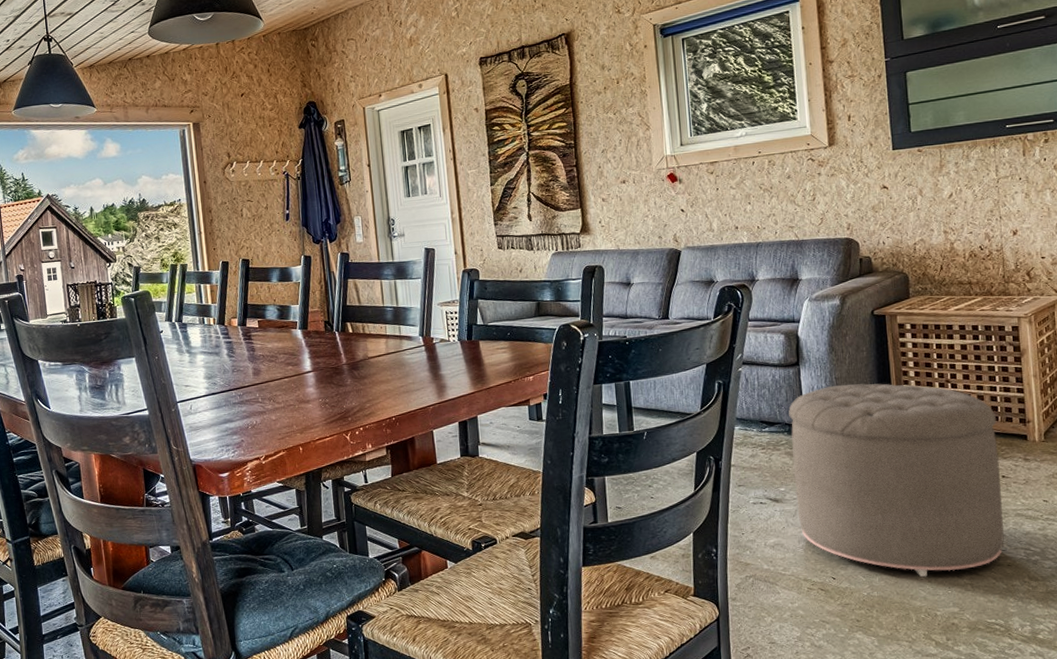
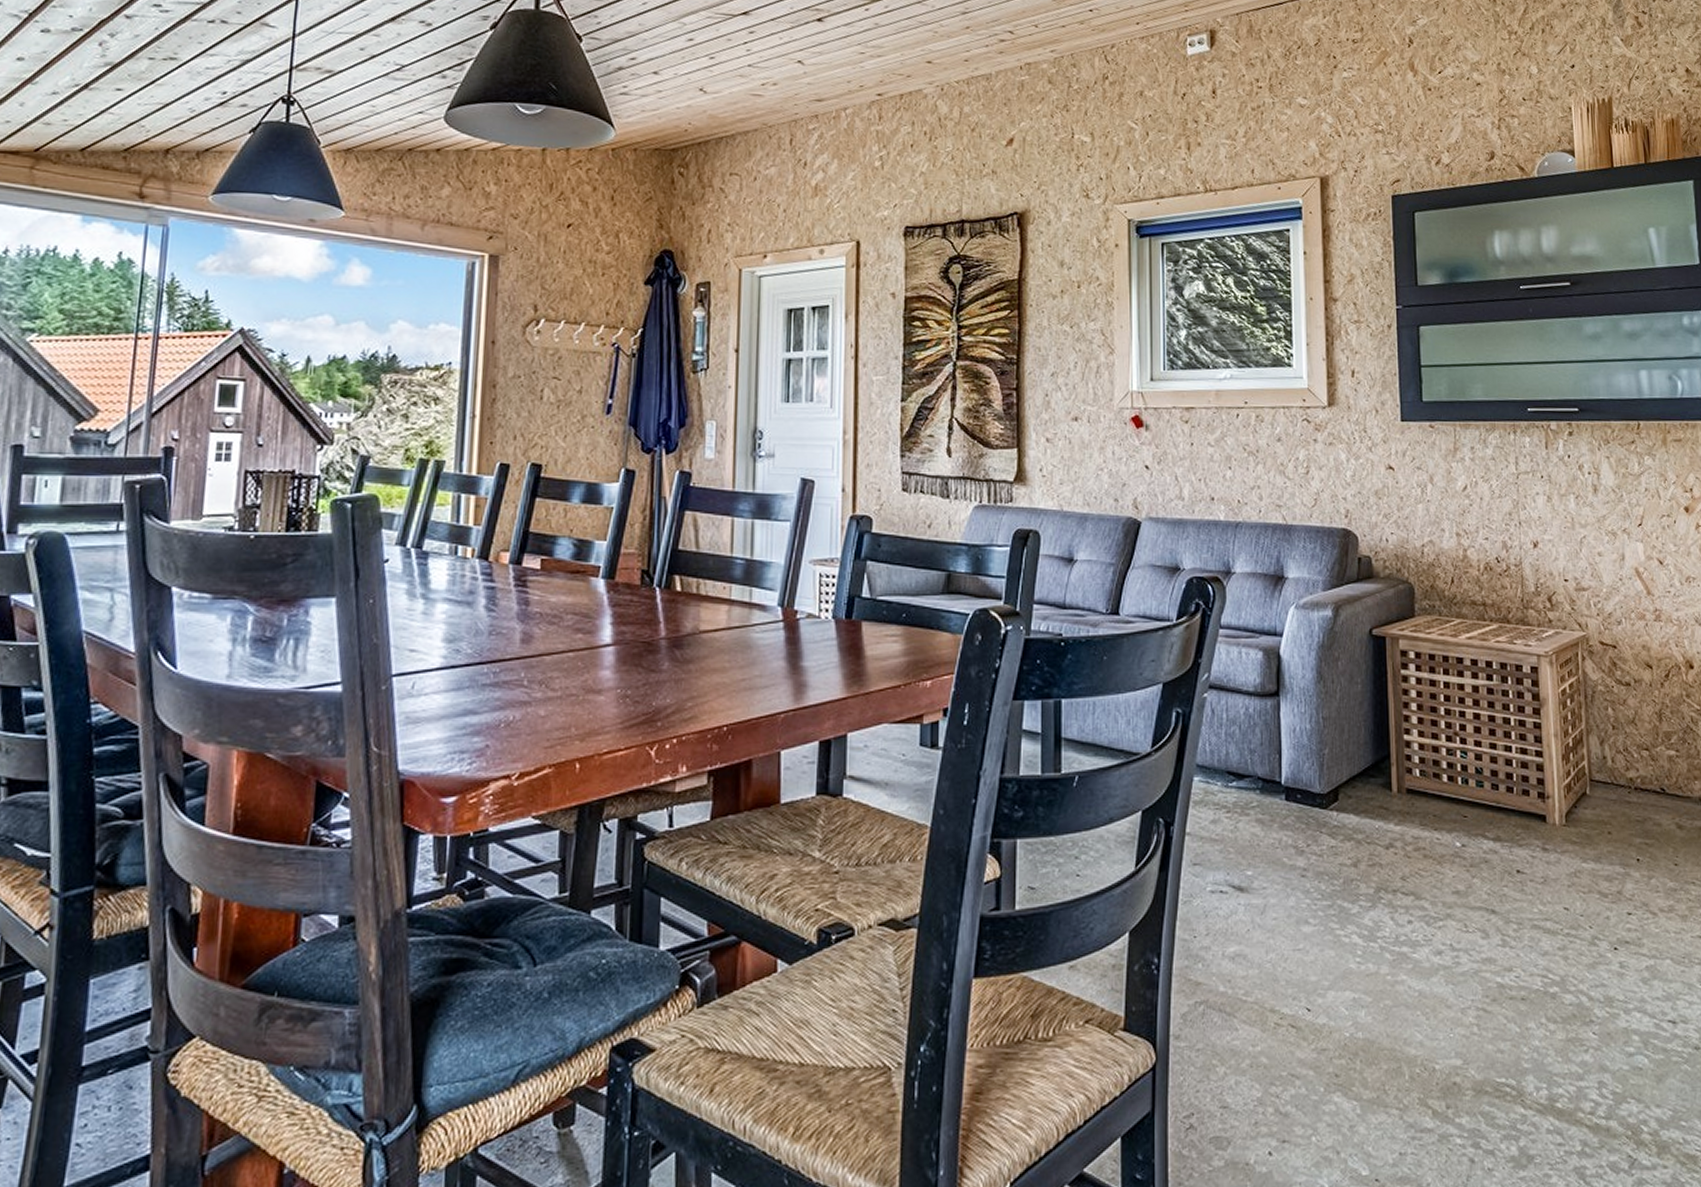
ottoman: present [788,383,1004,578] -> none [1263,727,1518,1013]

